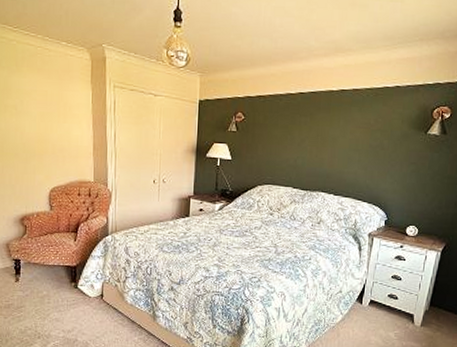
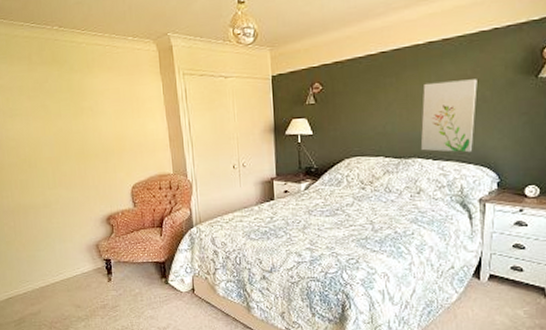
wall art: none [324,126,378,192] -> present [420,79,477,153]

